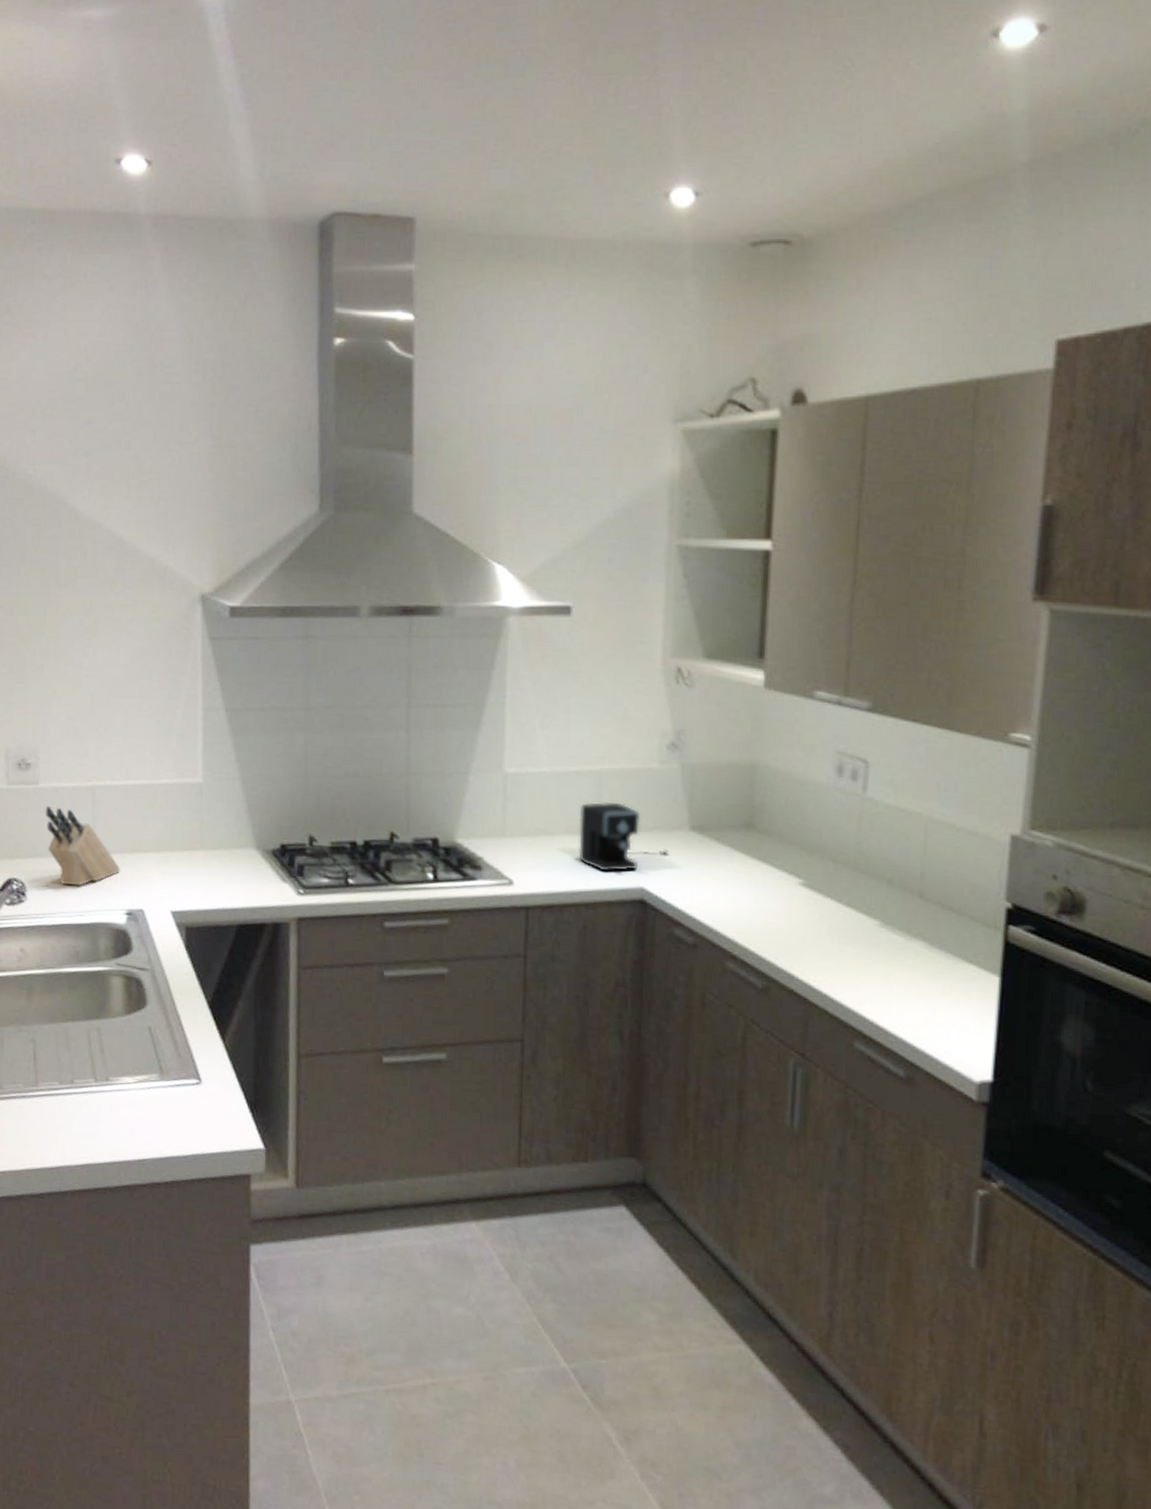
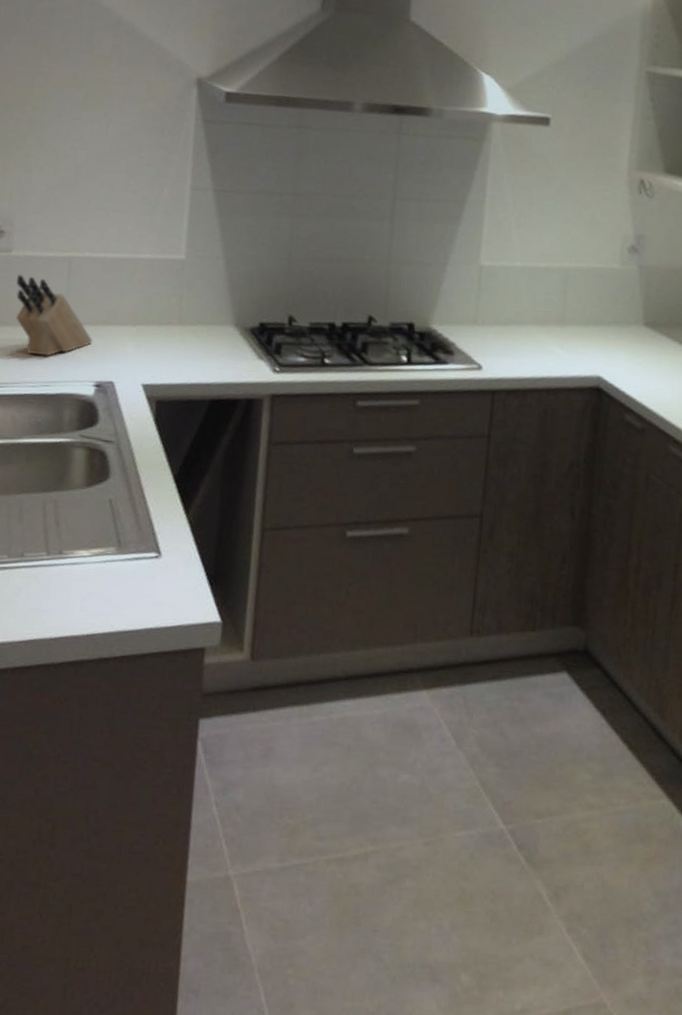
coffee maker: present [578,801,669,872] -> none [543,296,624,361]

